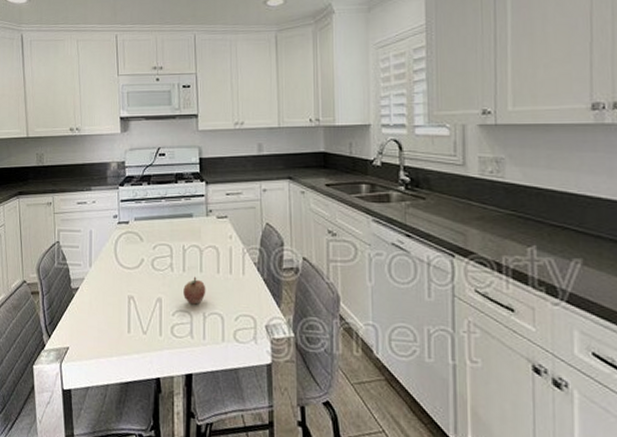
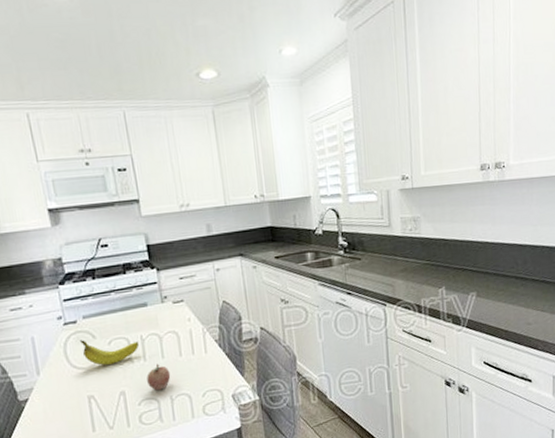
fruit: none [128,240,181,269] -> present [79,340,140,365]

